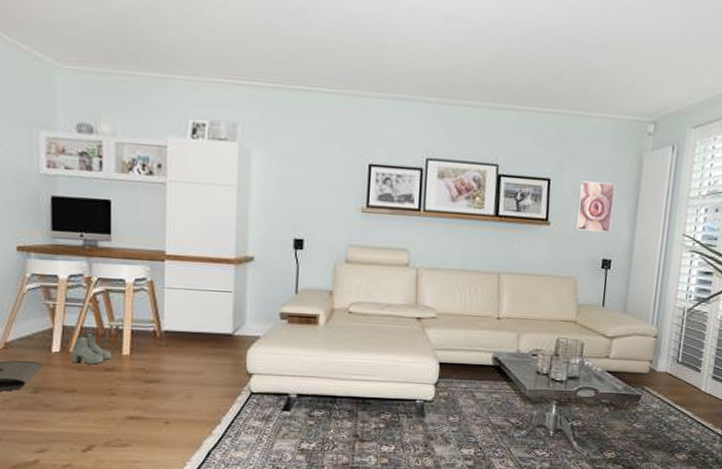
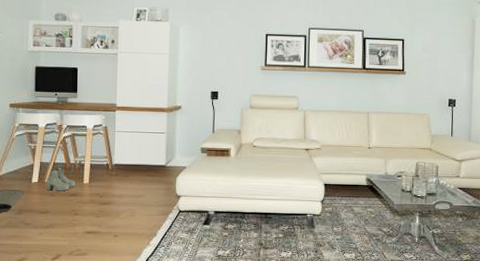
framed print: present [575,181,616,233] -> none [426,40,455,78]

